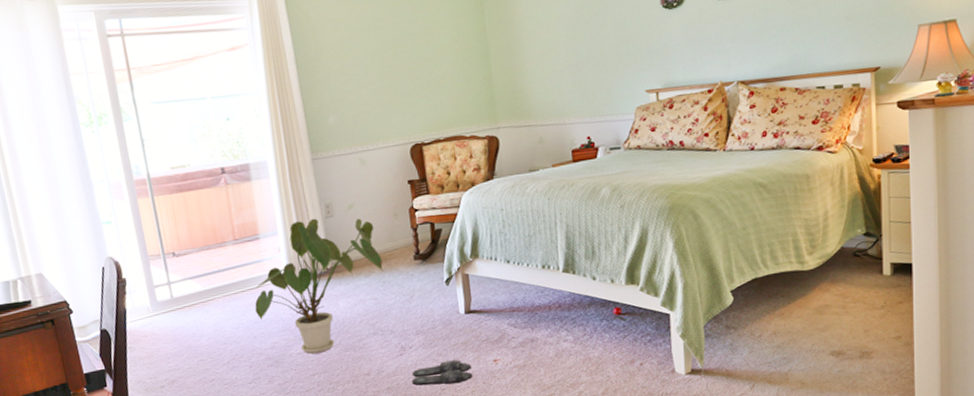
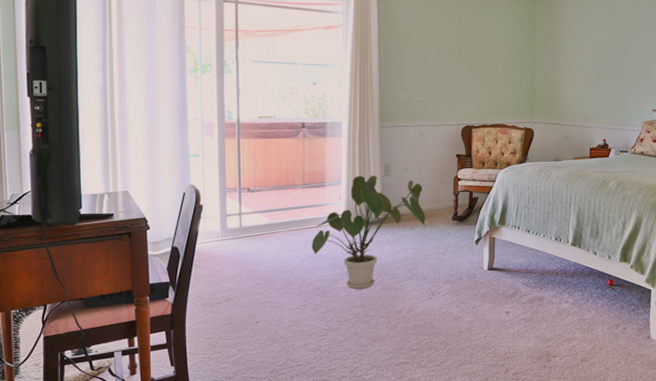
slippers: present [412,360,472,385] -> none [436,308,487,327]

